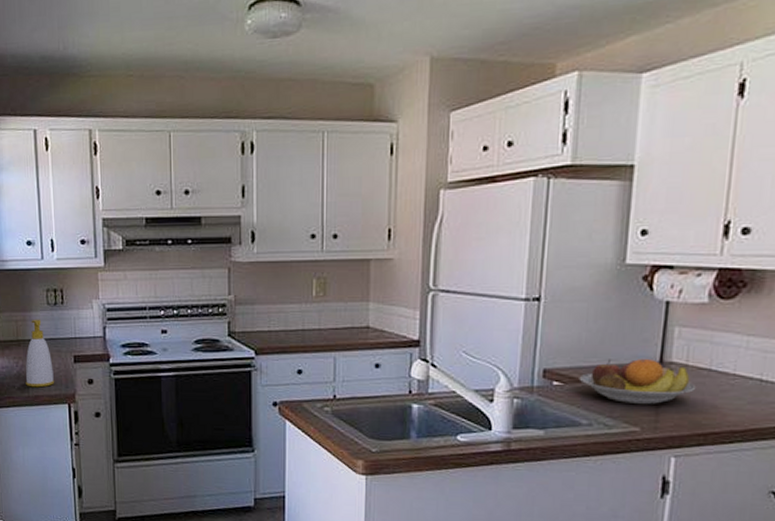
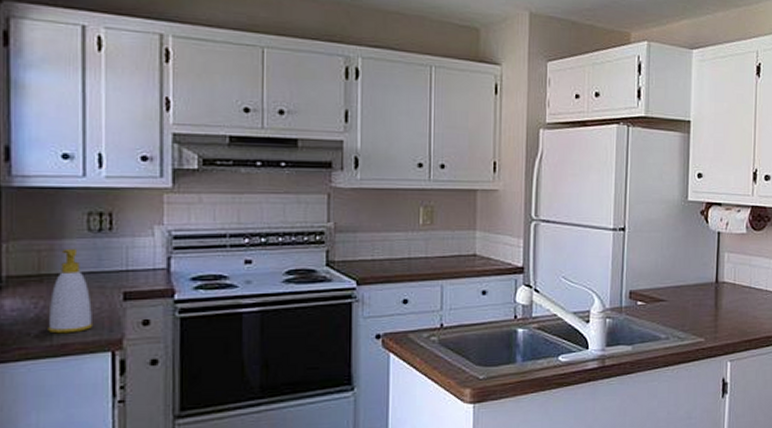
fruit bowl: present [579,359,697,405] -> none [657,280,742,319]

